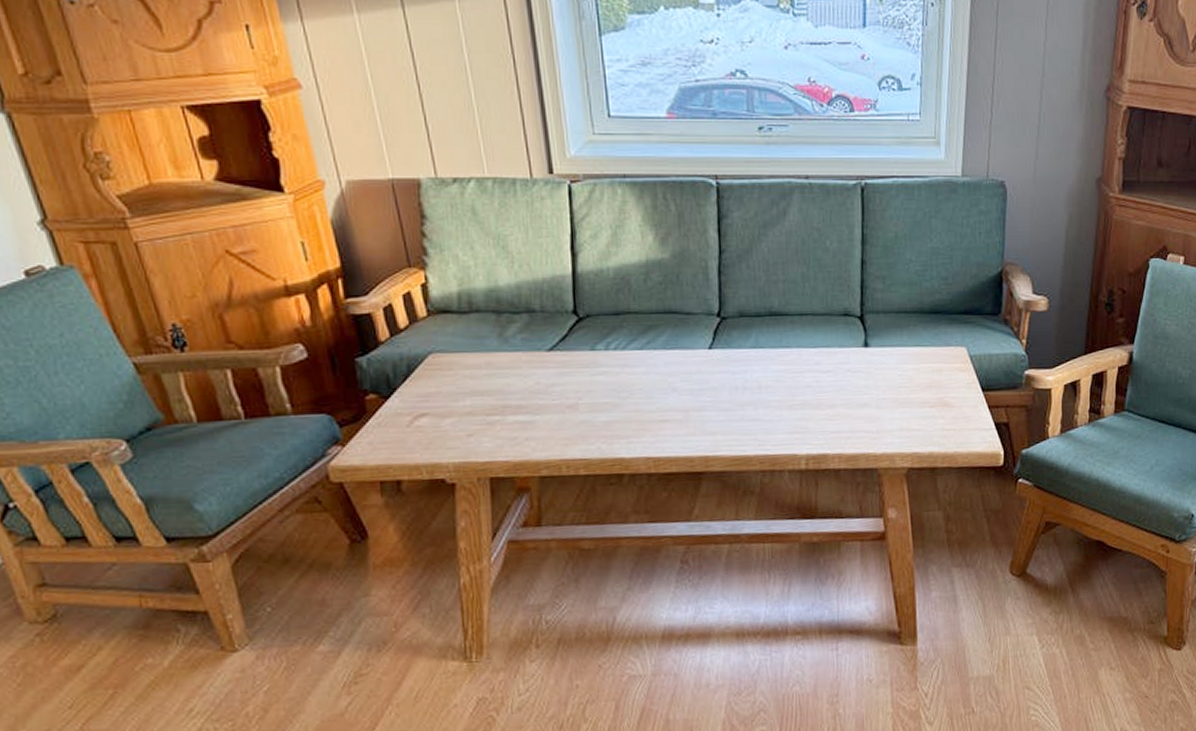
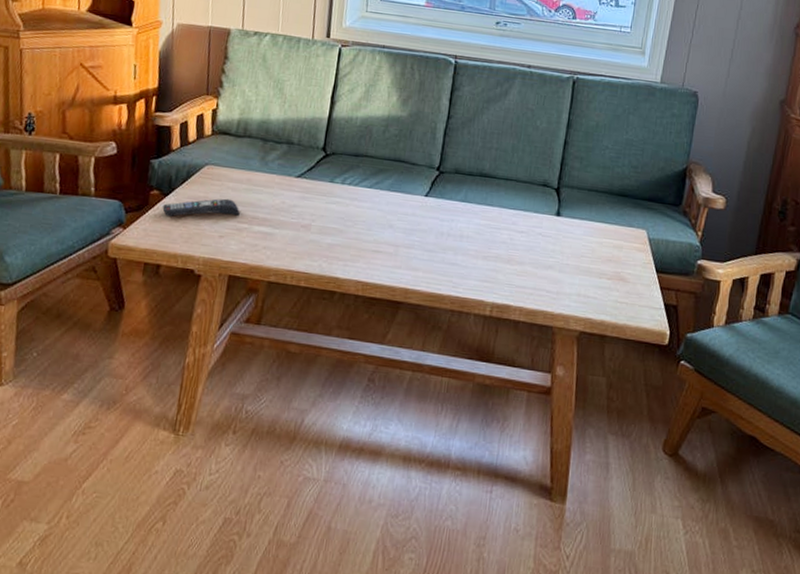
remote control: none [386,389,487,422] -> present [162,198,240,217]

